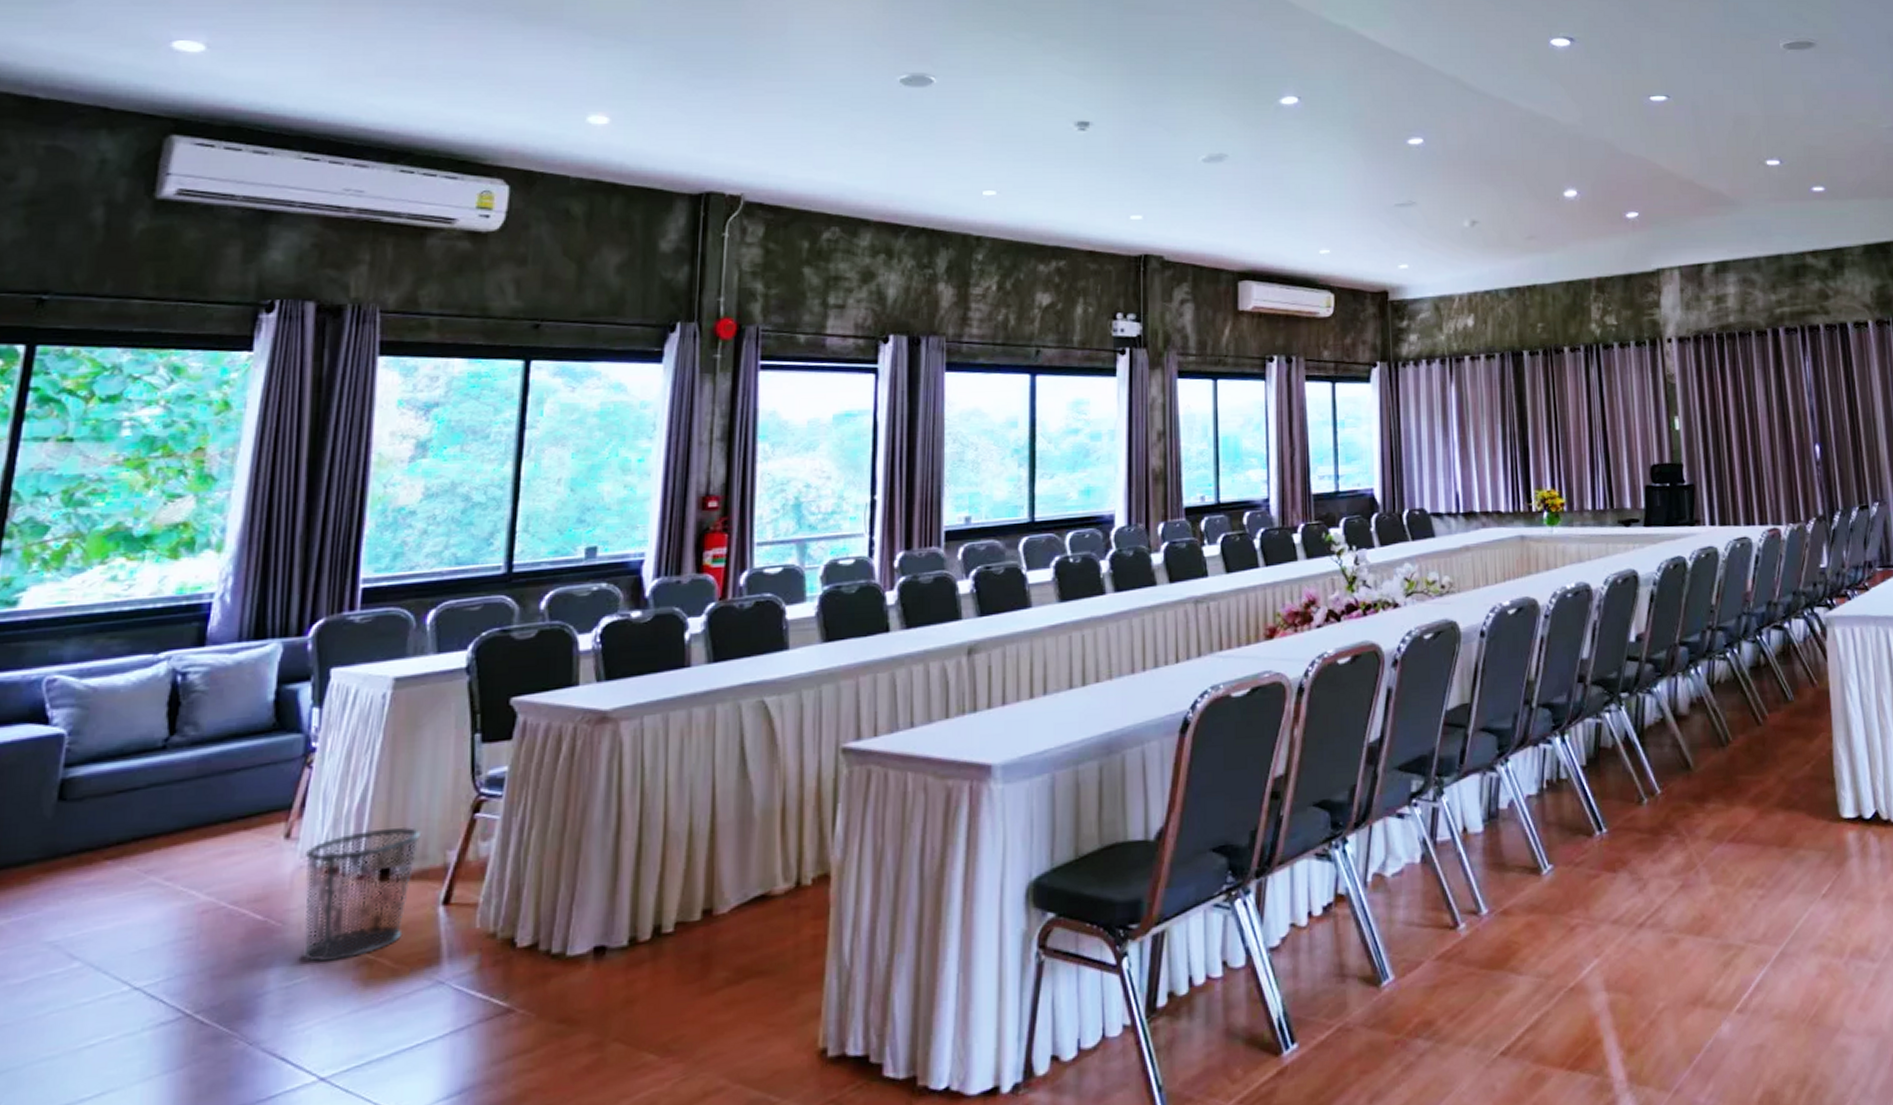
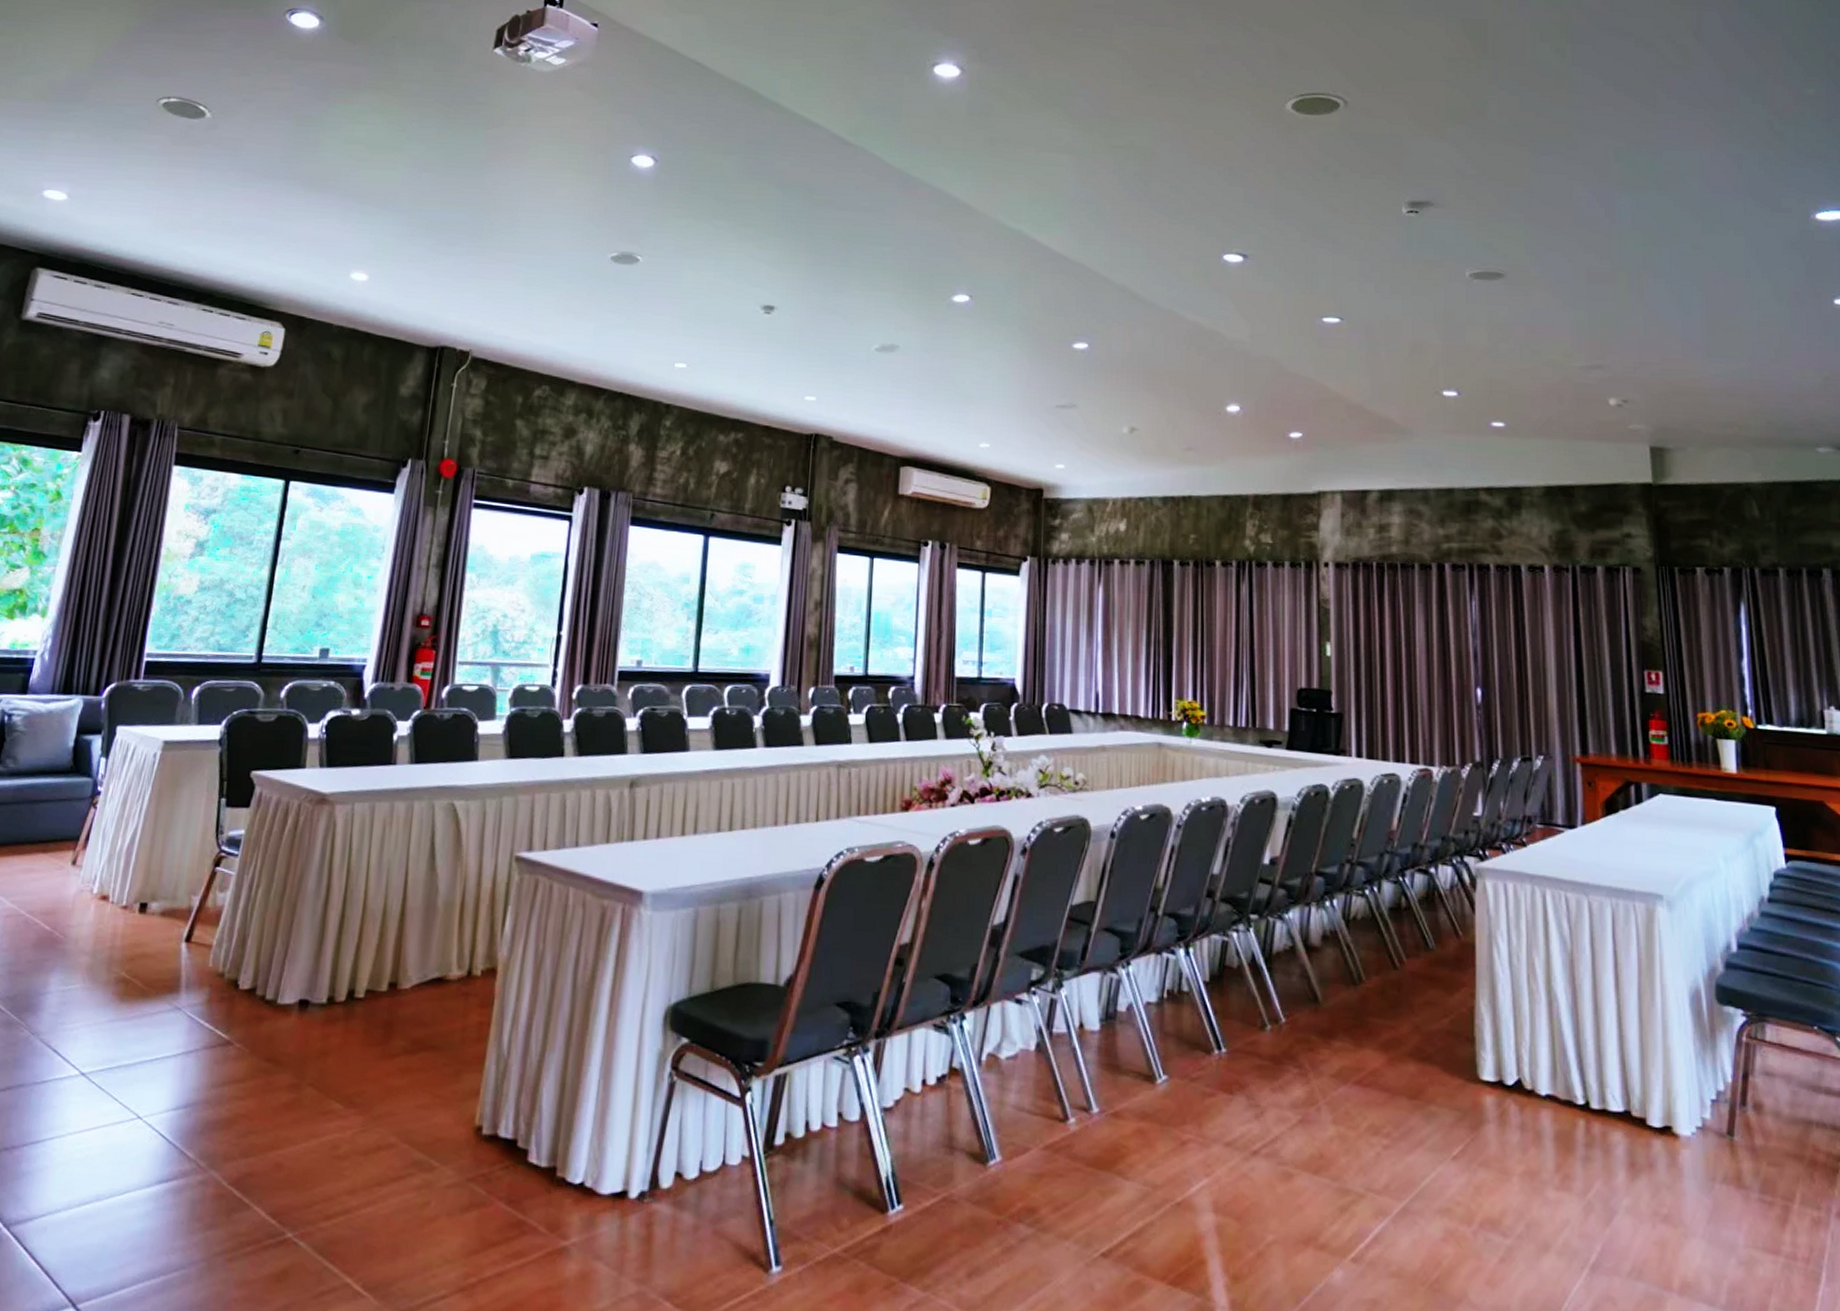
waste bin: present [302,826,420,962] -> none [76,868,173,975]

